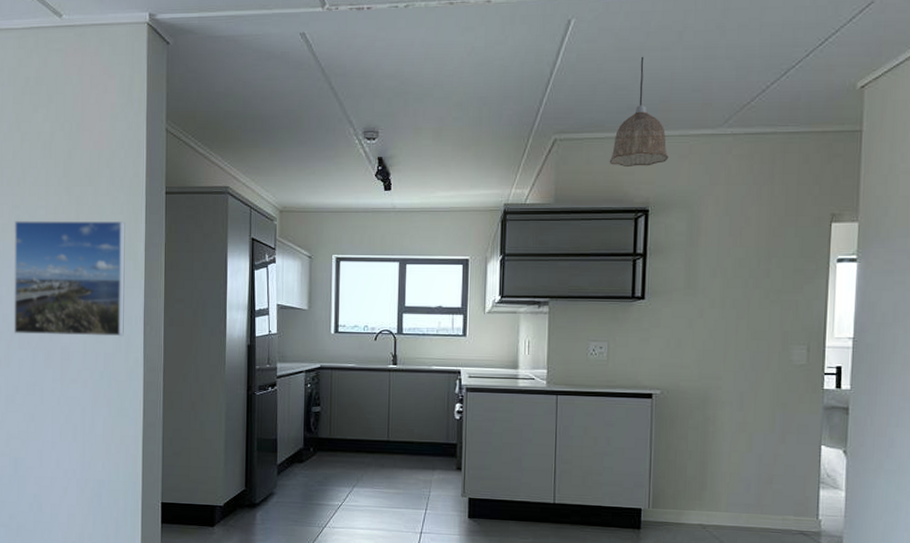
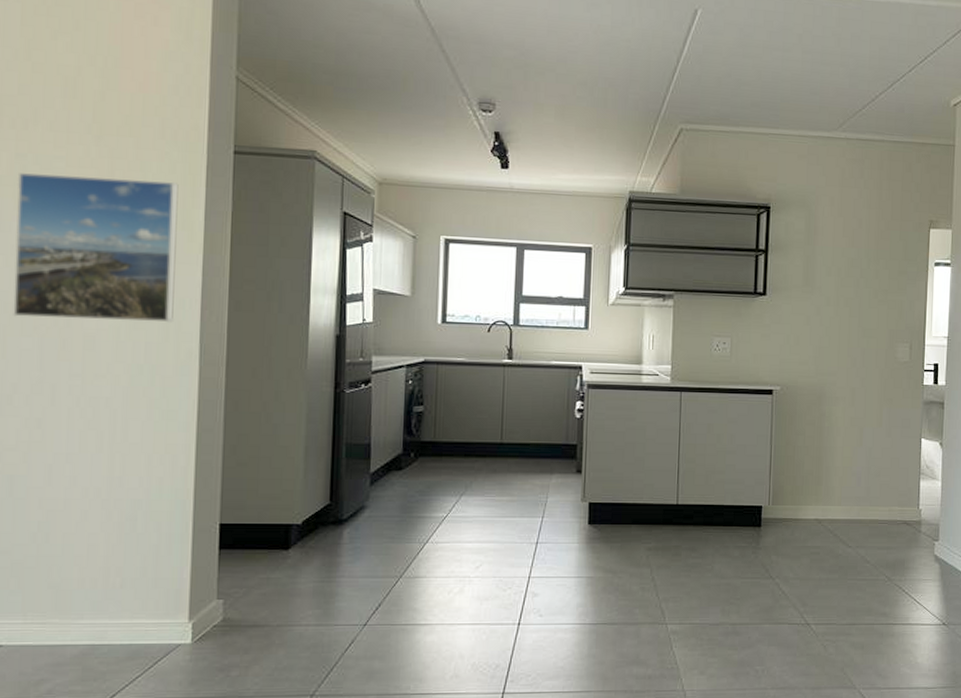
pendant lamp: present [609,56,669,166] -> none [733,54,789,164]

